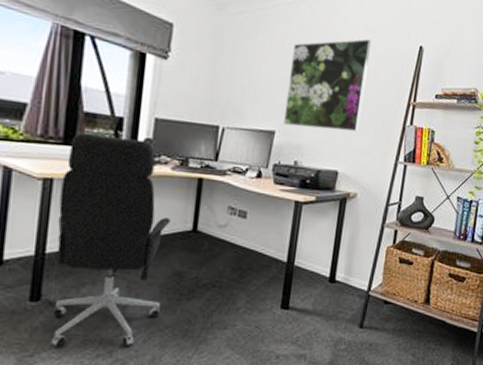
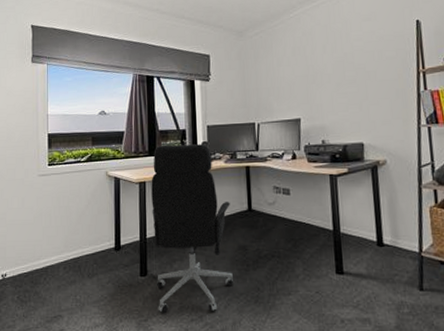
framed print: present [283,38,371,132] -> none [302,26,374,112]

